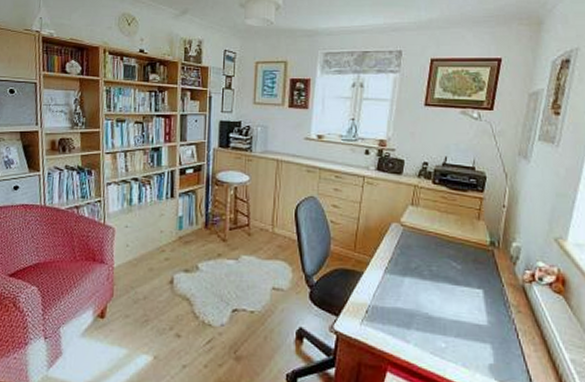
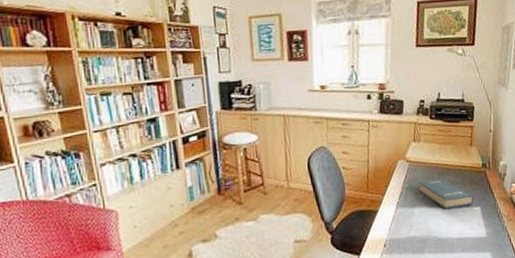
hardback book: none [411,249,477,286] -> present [418,178,475,209]

